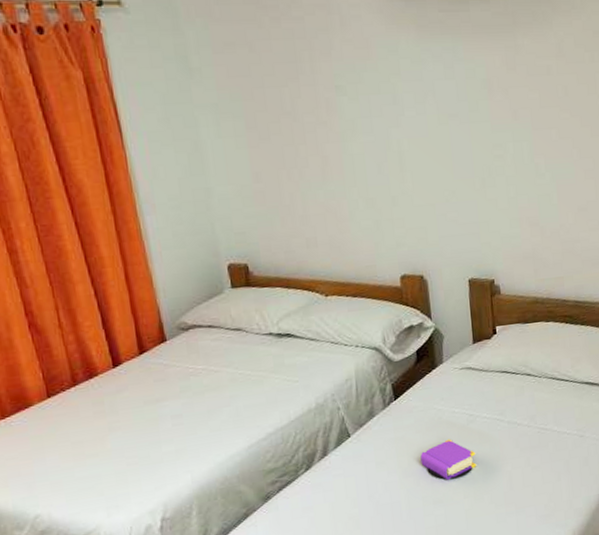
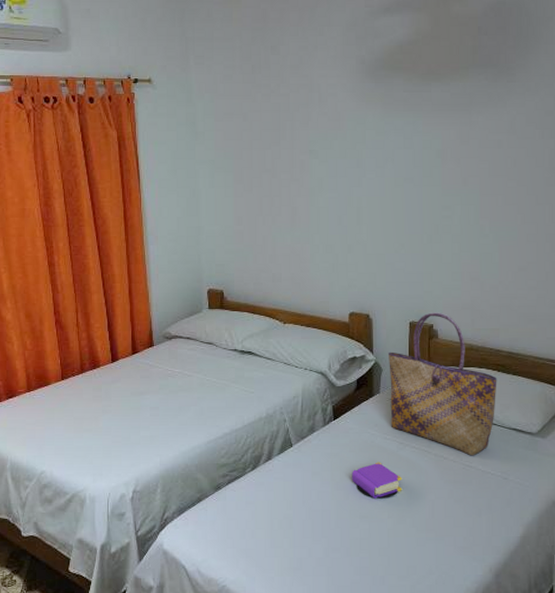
tote bag: none [449,265,566,418] -> present [389,312,497,456]

